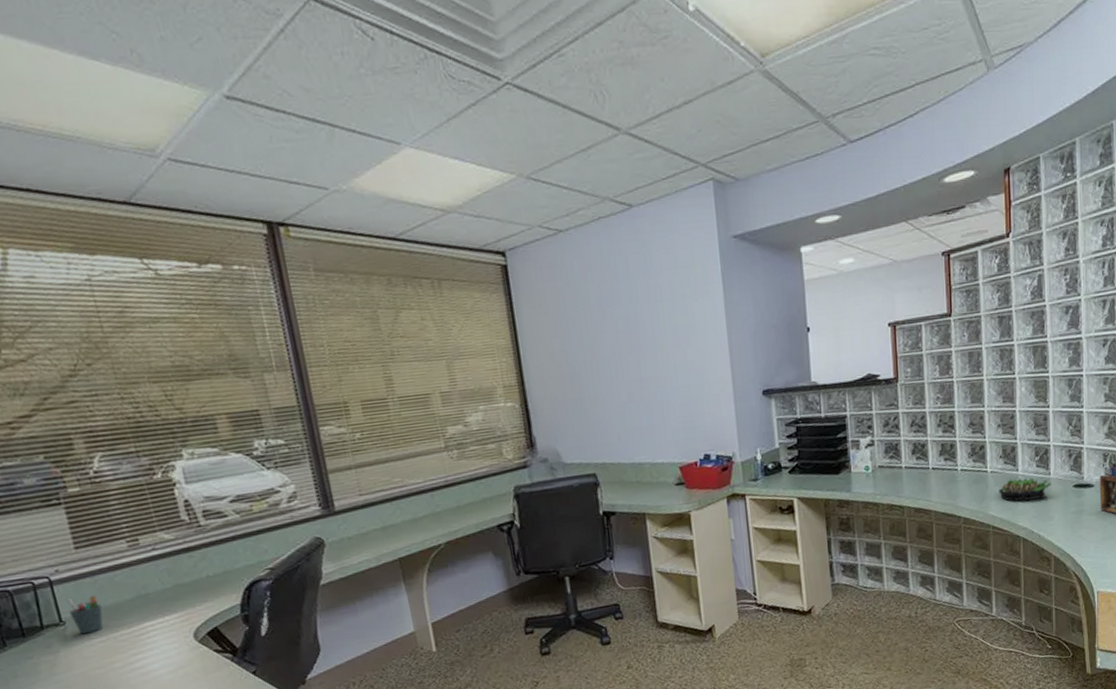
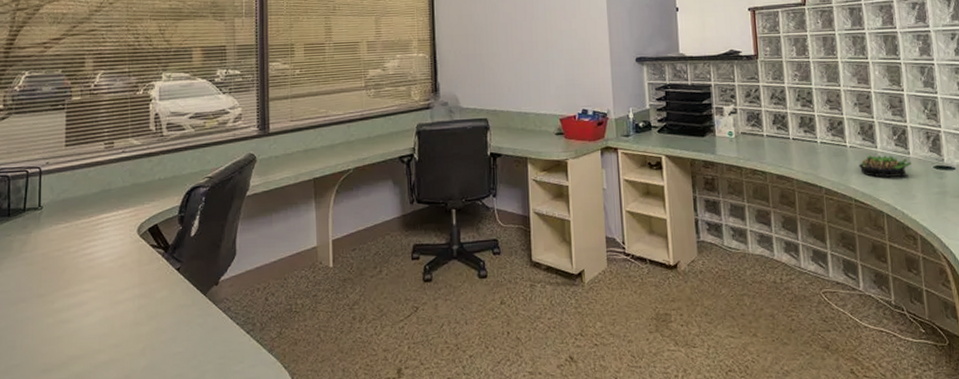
pen holder: present [67,595,104,635] -> none [47,186,73,219]

